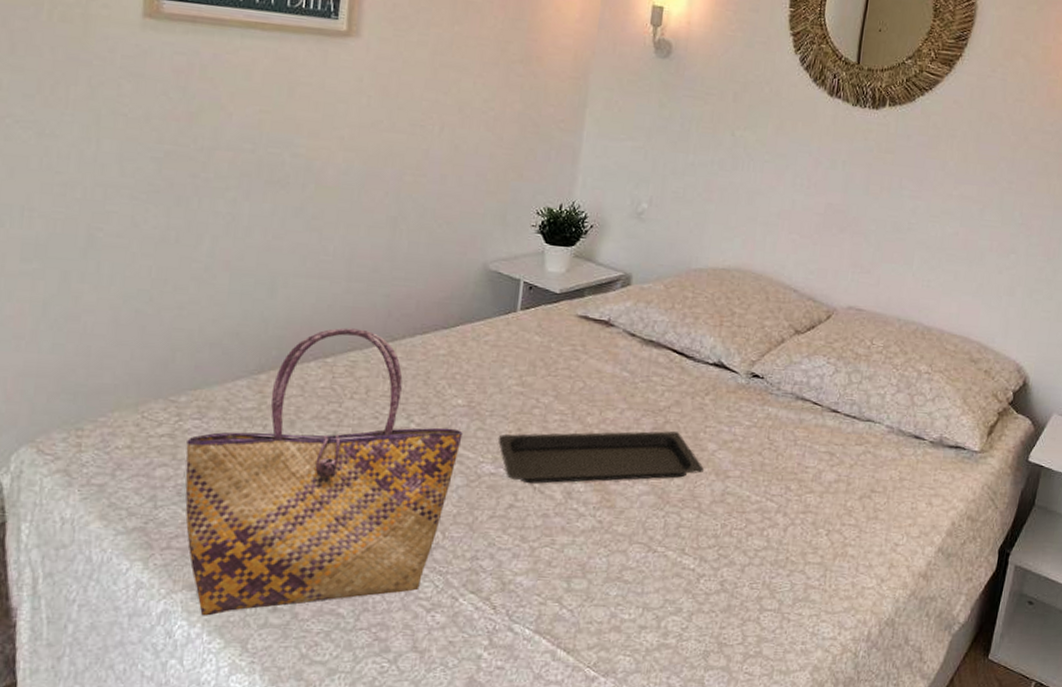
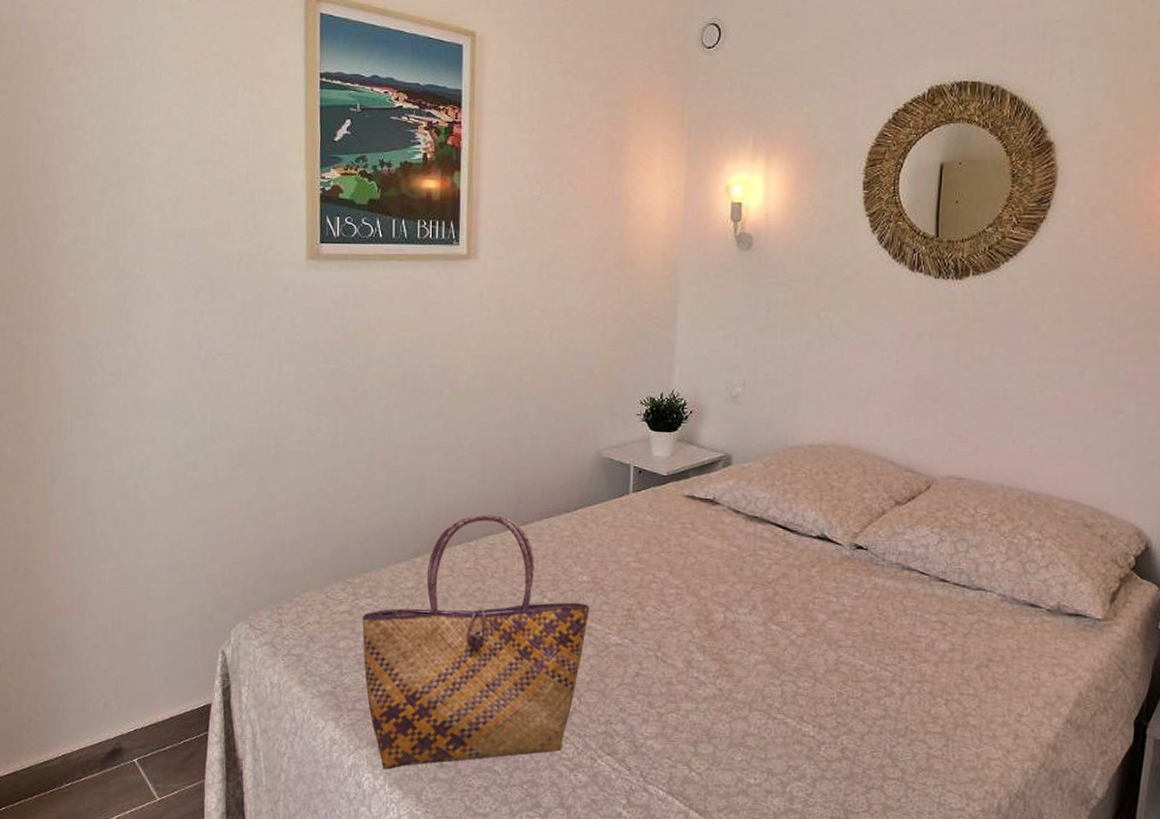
serving tray: present [498,431,705,484] -> none [621,602,817,653]

